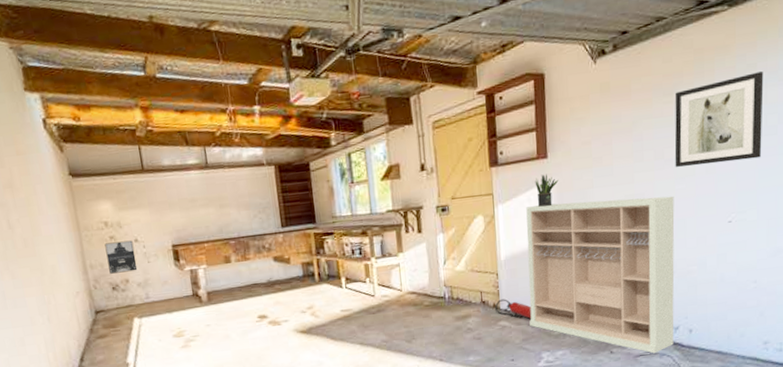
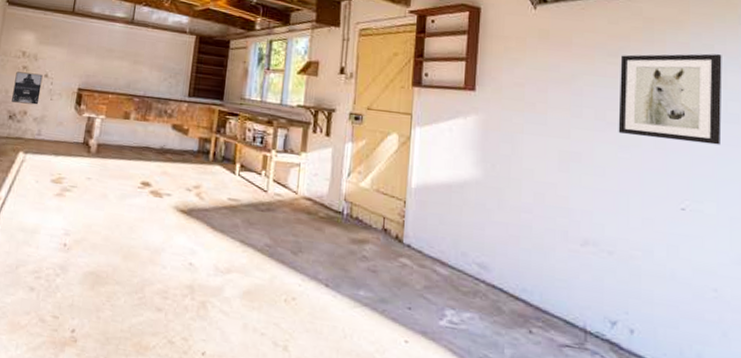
fire extinguisher: present [495,299,532,319] -> none [397,231,439,264]
shelving unit: present [526,196,675,354] -> none [435,136,616,349]
potted plant: present [535,174,559,207] -> none [458,106,485,141]

